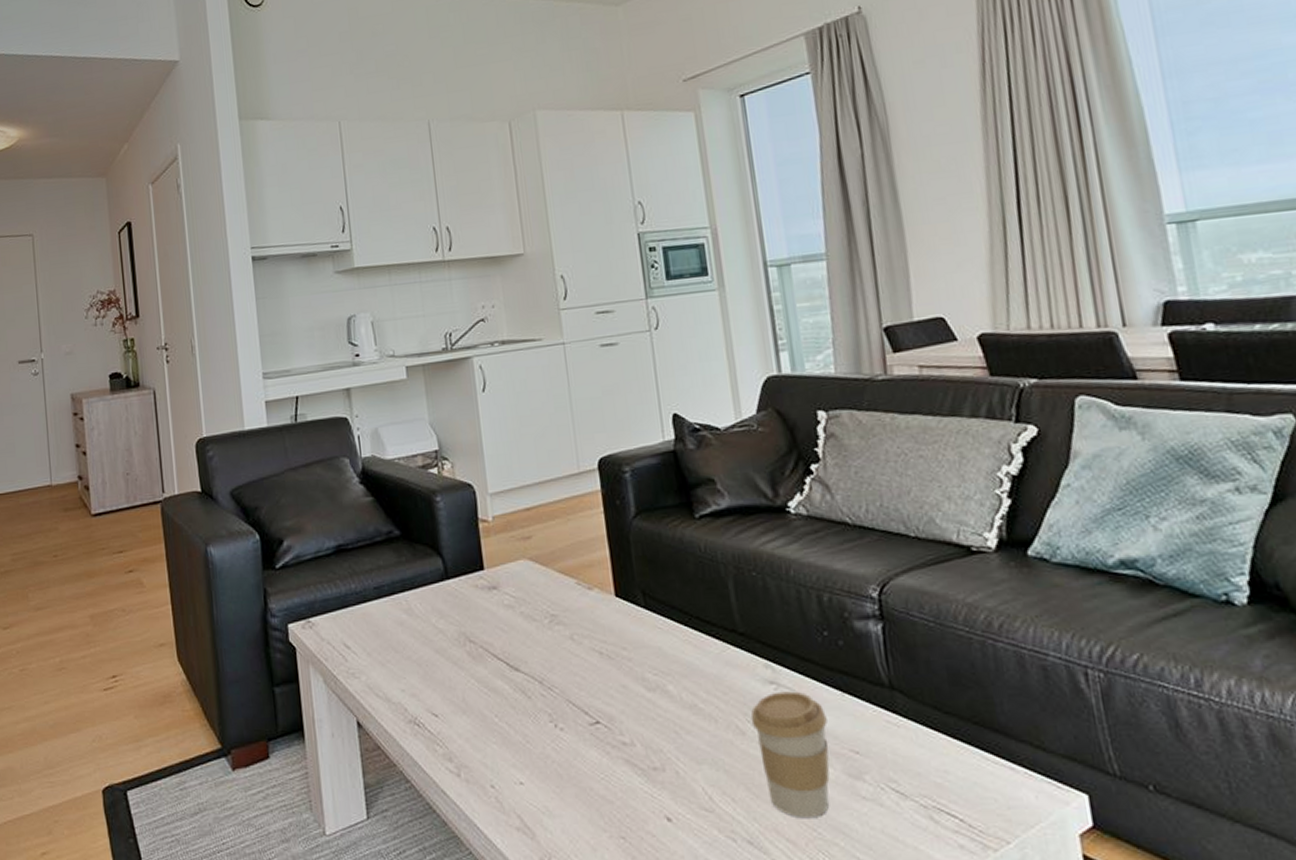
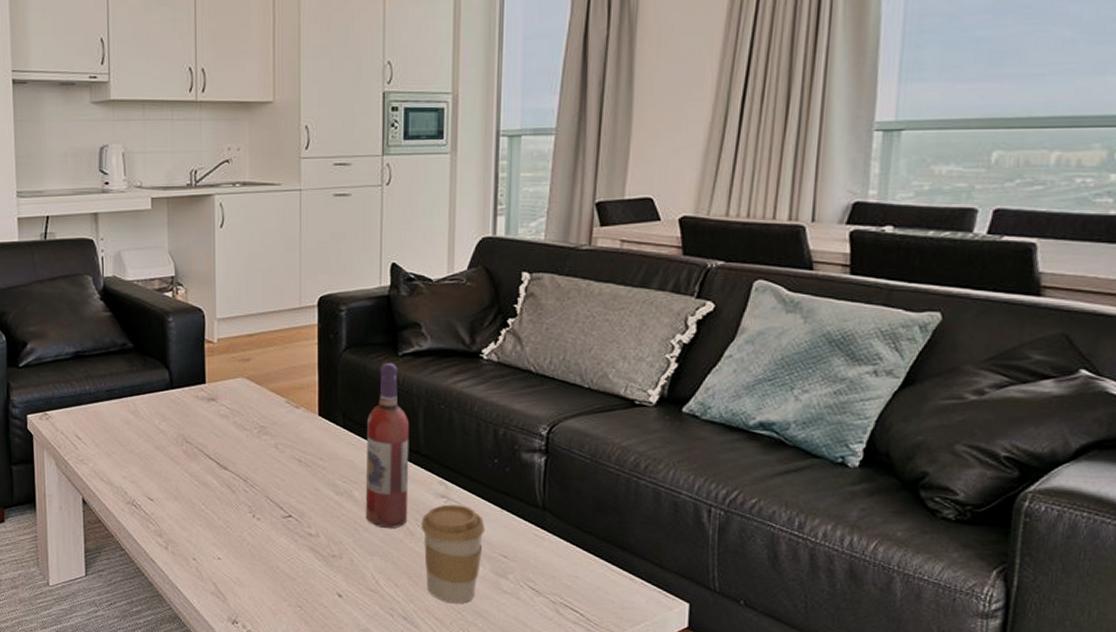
wine bottle: none [671,527,736,728] -> present [365,363,410,528]

